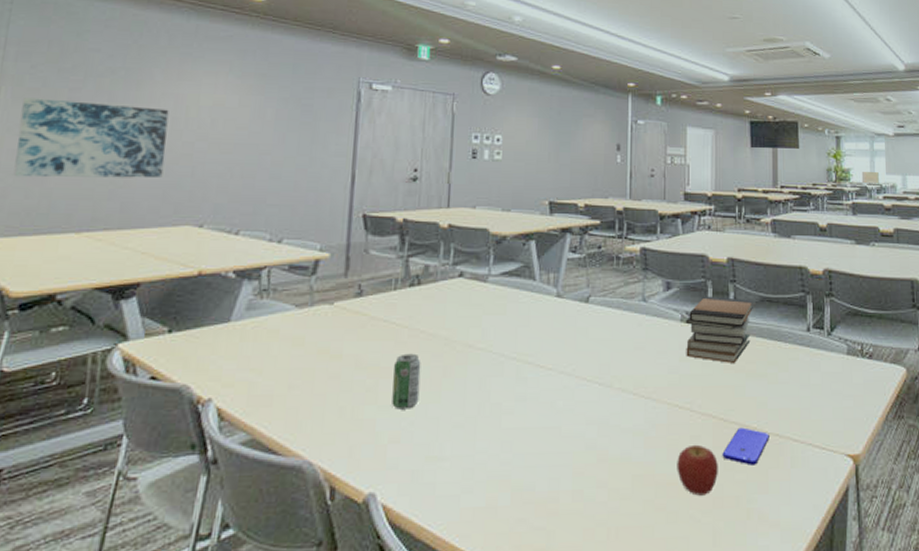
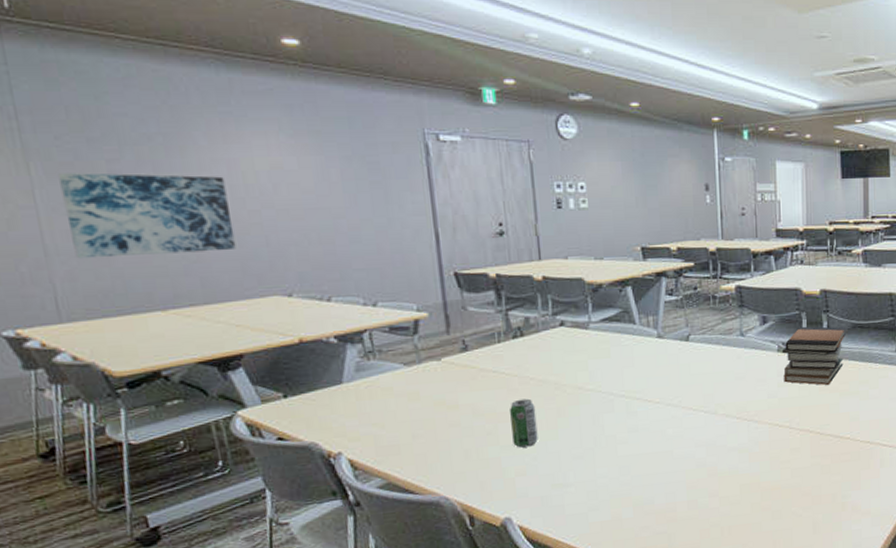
apple: present [677,444,718,496] -> none [779,455,816,496]
smartphone: present [722,427,769,465] -> none [819,438,861,469]

